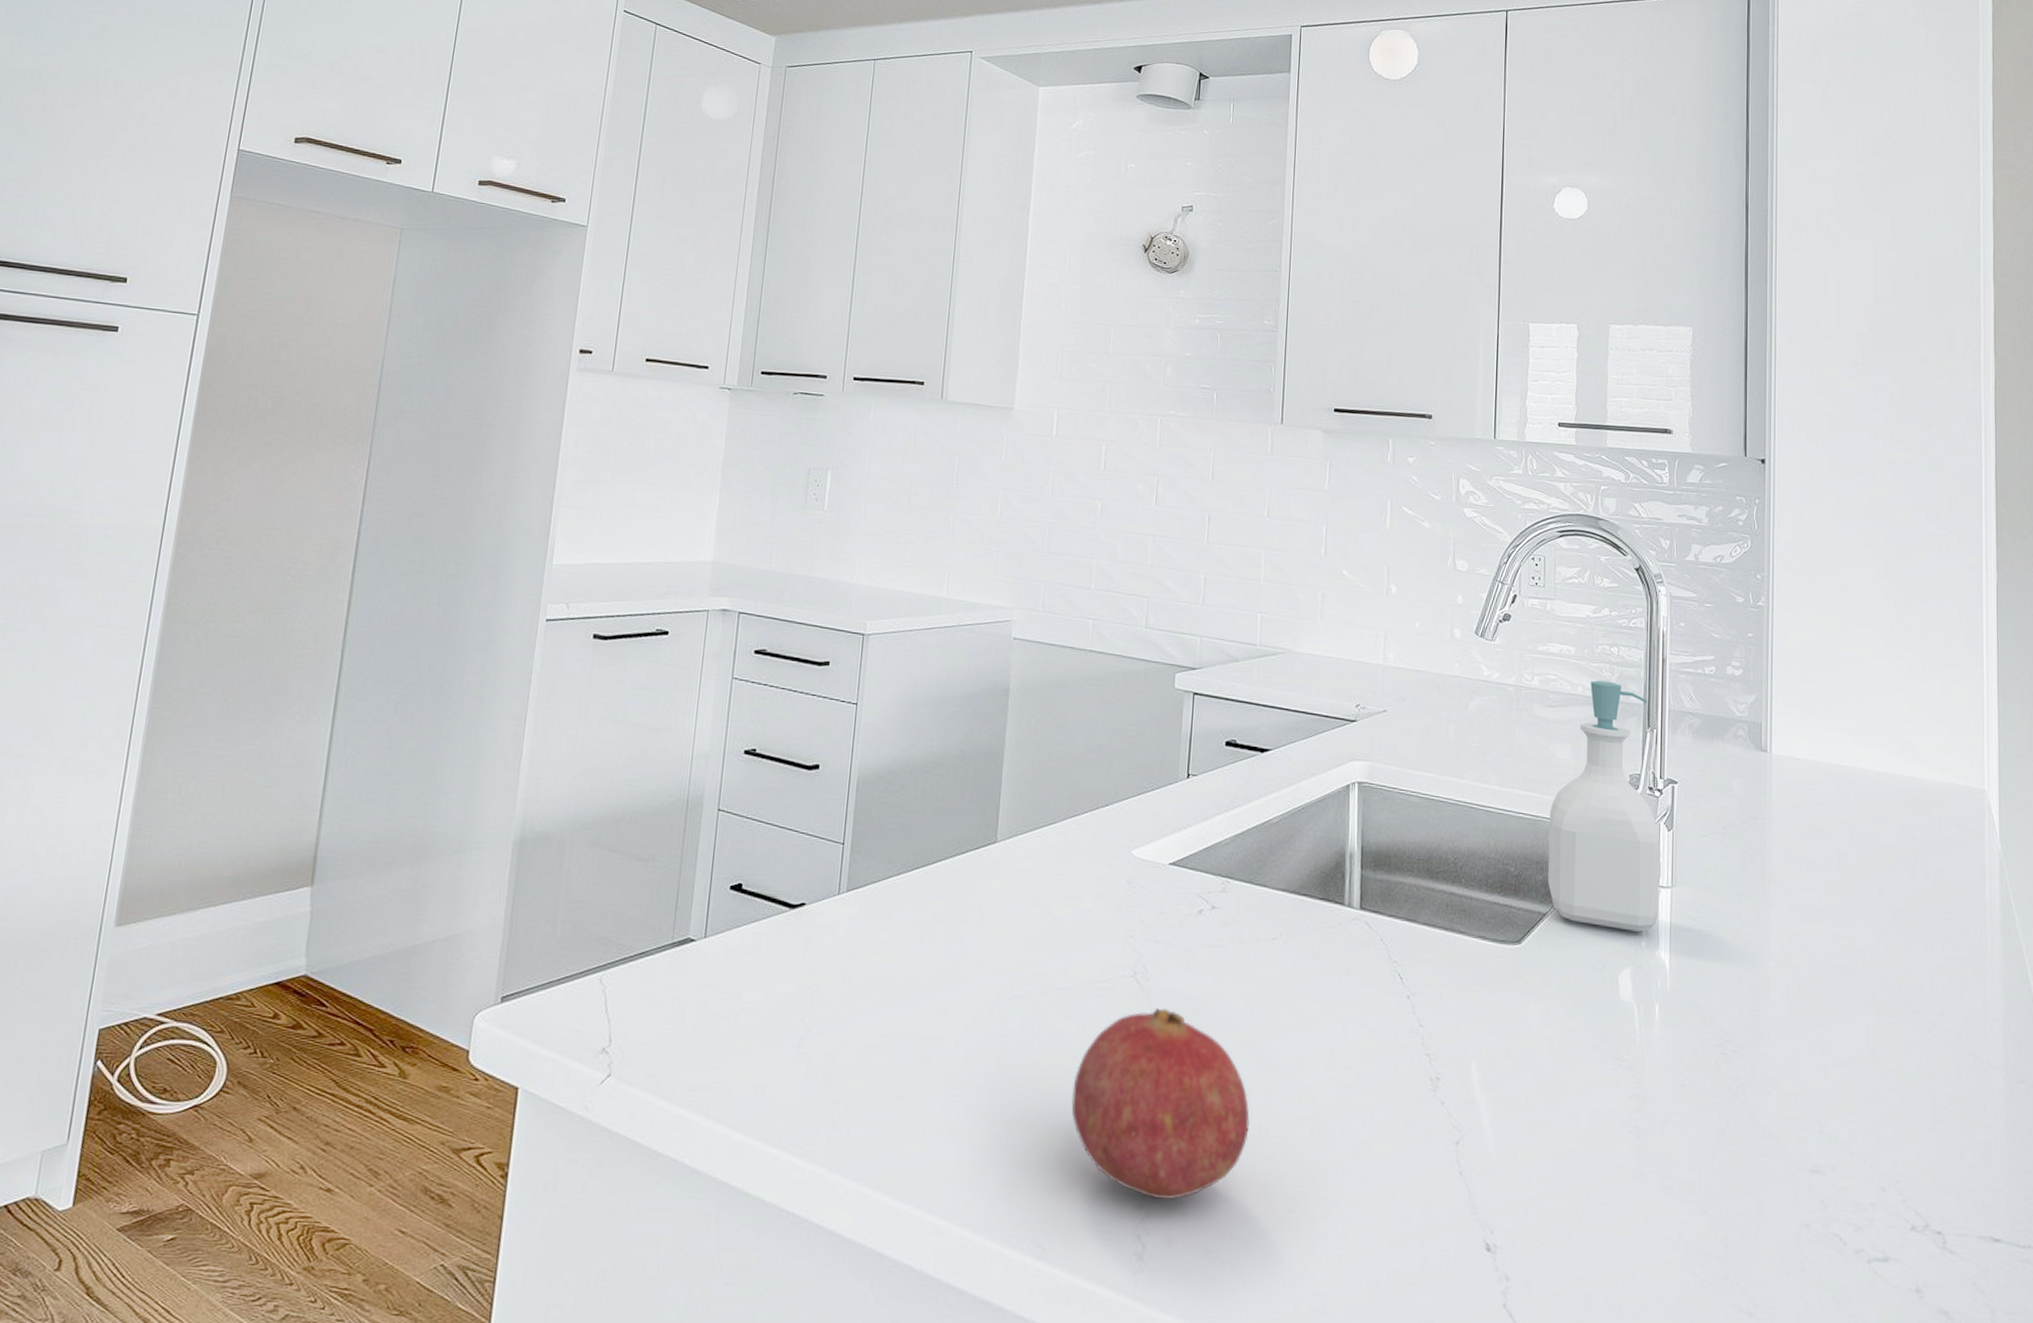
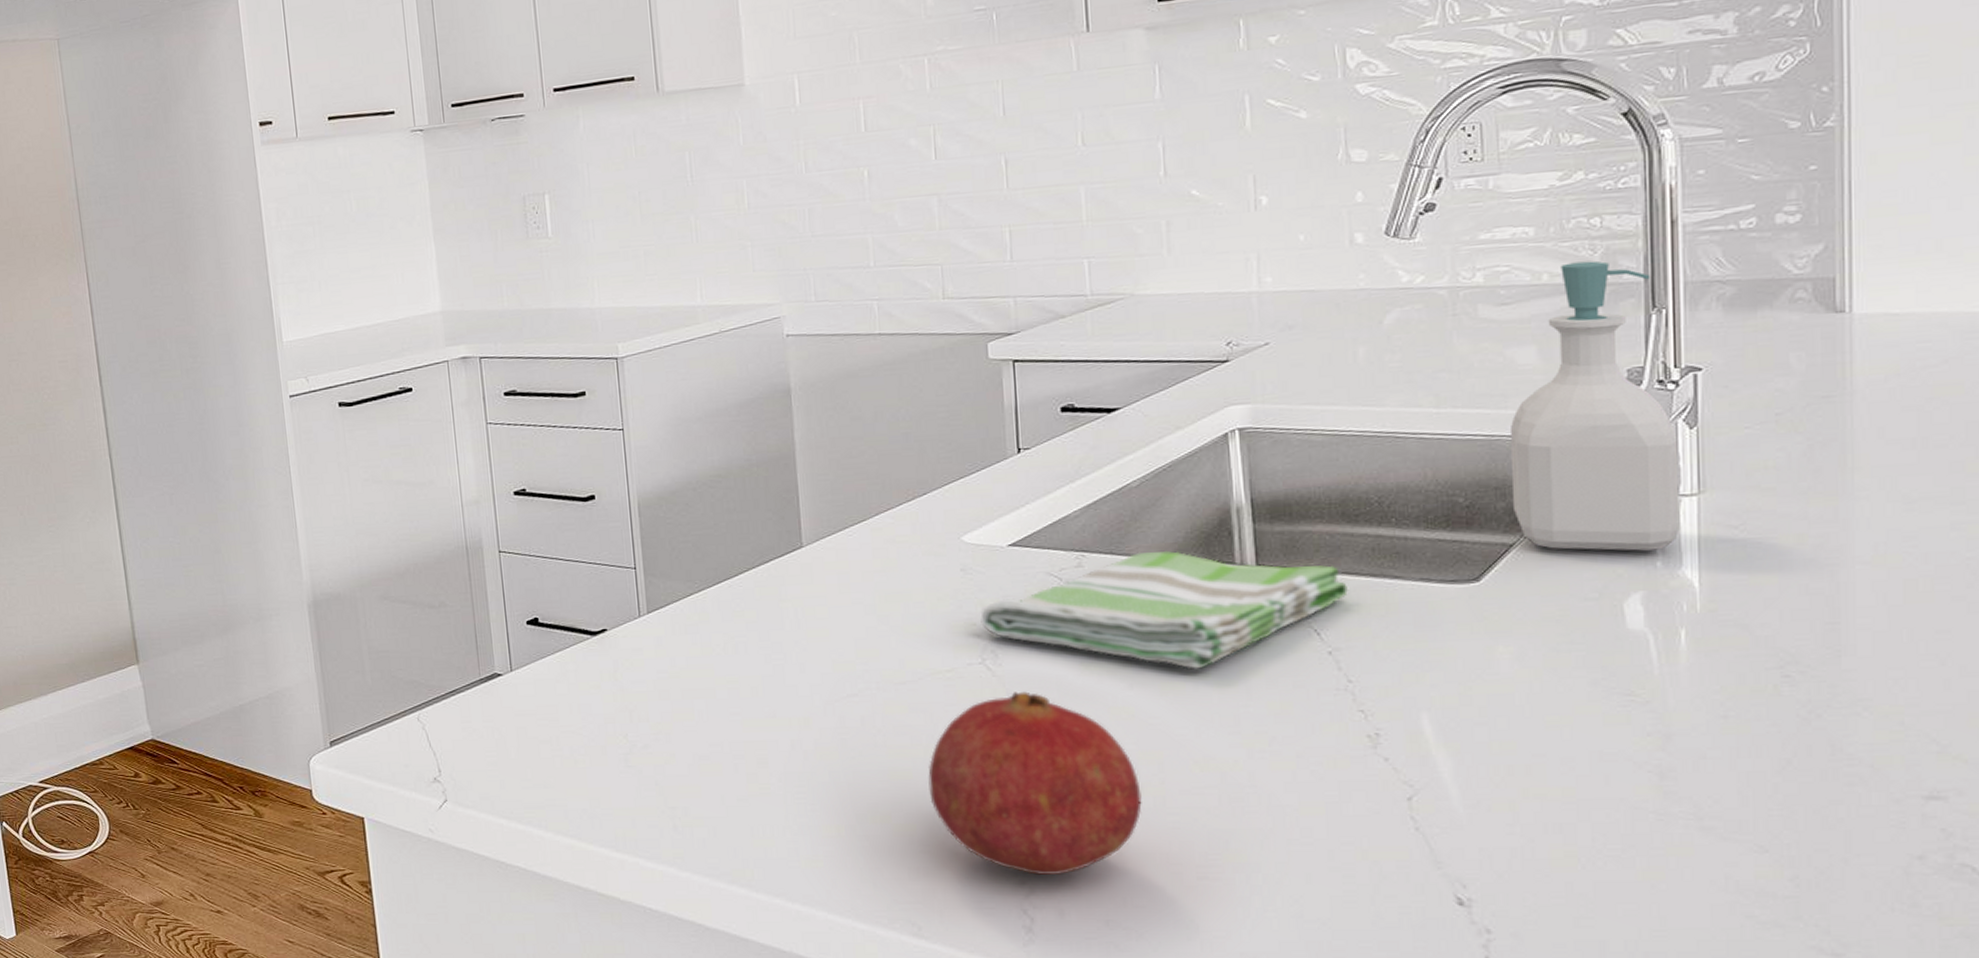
dish towel: none [1137,884,1427,1001] -> present [981,550,1349,669]

